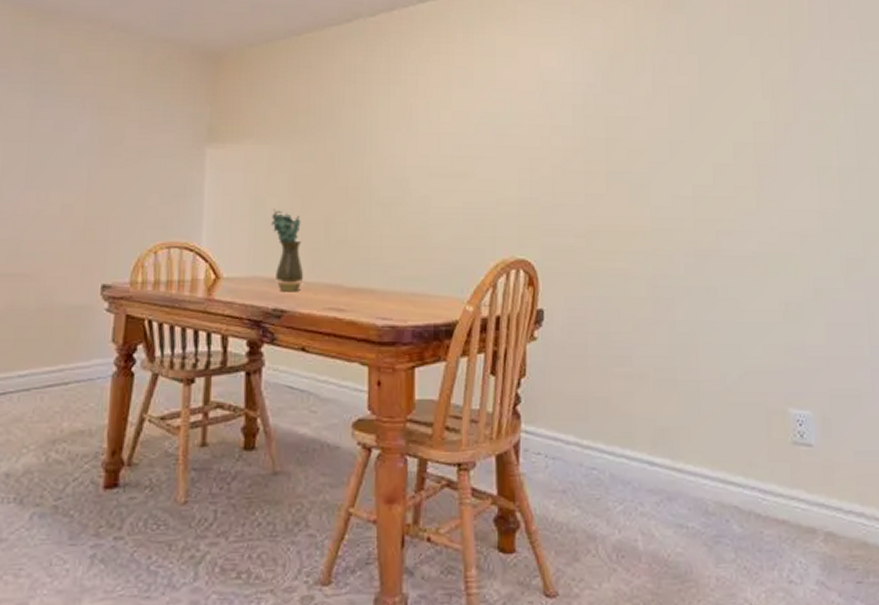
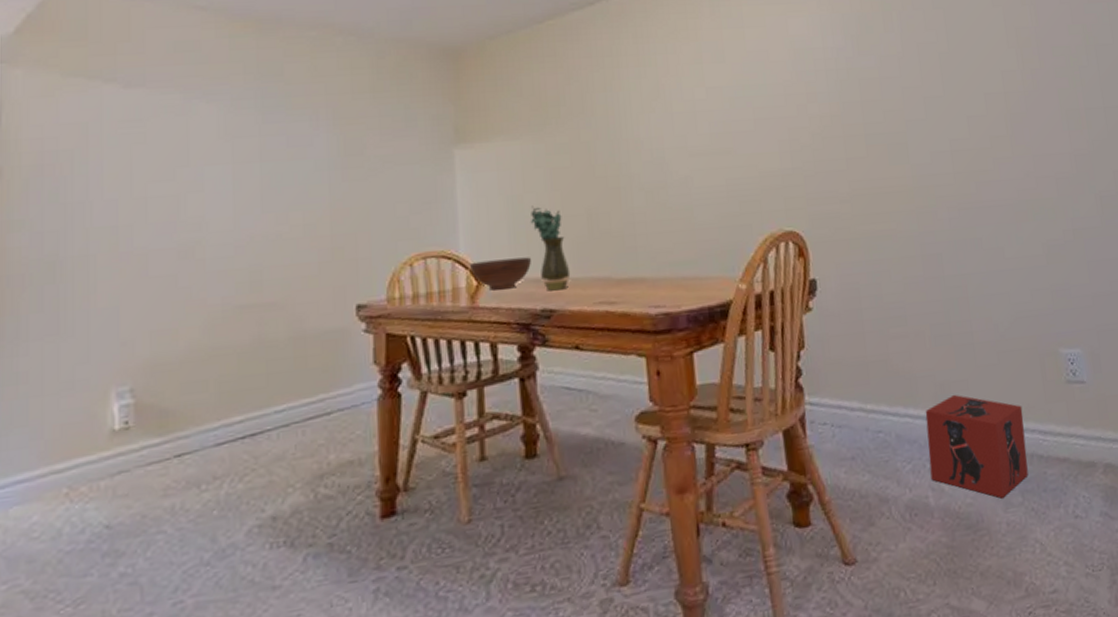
bowl: none [209,256,268,285] -> present [469,257,531,290]
storage box: none [641,442,744,552] -> present [925,395,1028,499]

